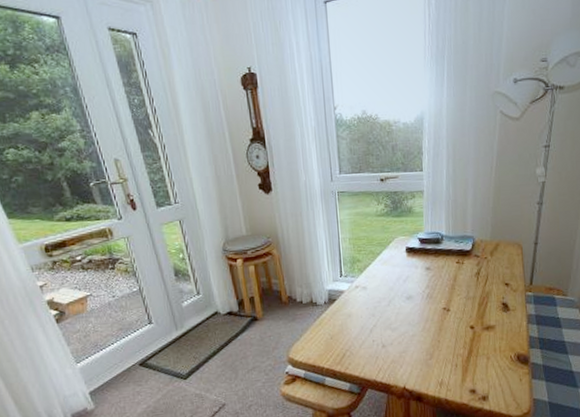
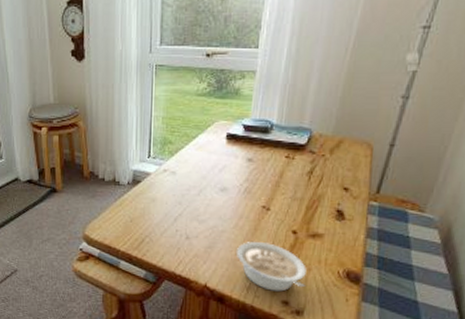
legume: none [426,339,488,383] -> present [236,241,306,292]

